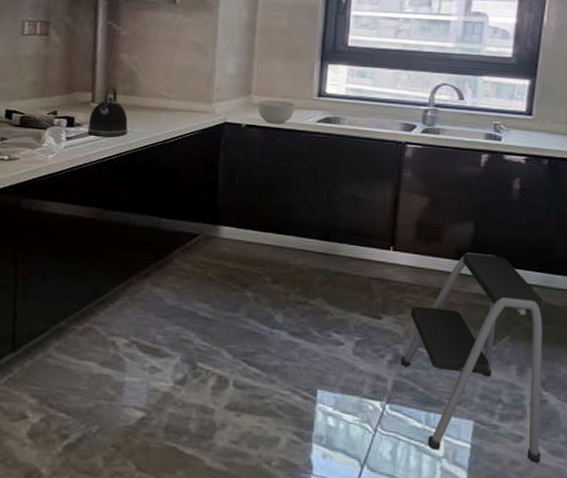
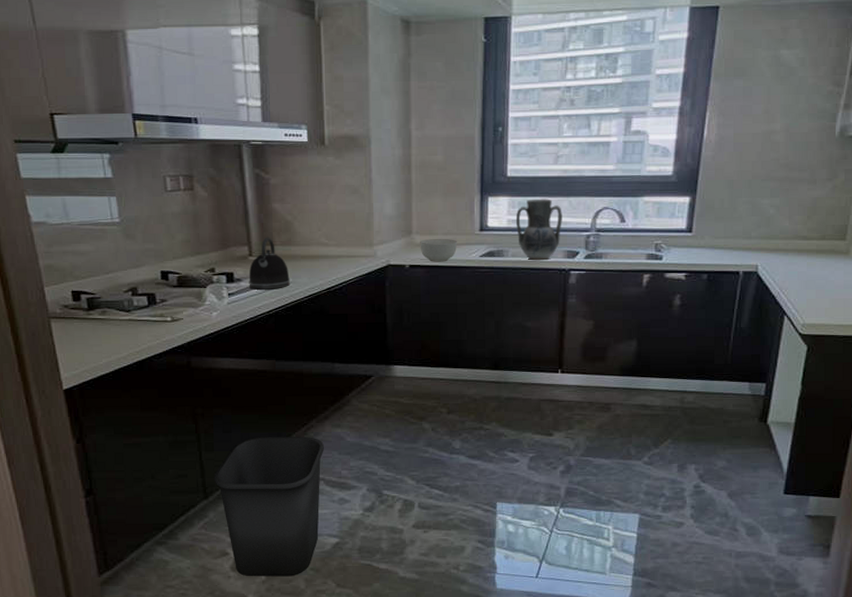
waste bin: none [24,288,141,452] -> present [213,436,324,577]
ceramic jug: none [354,69,401,132] -> present [516,198,562,261]
step stool: present [400,252,544,463] -> none [572,368,703,542]

